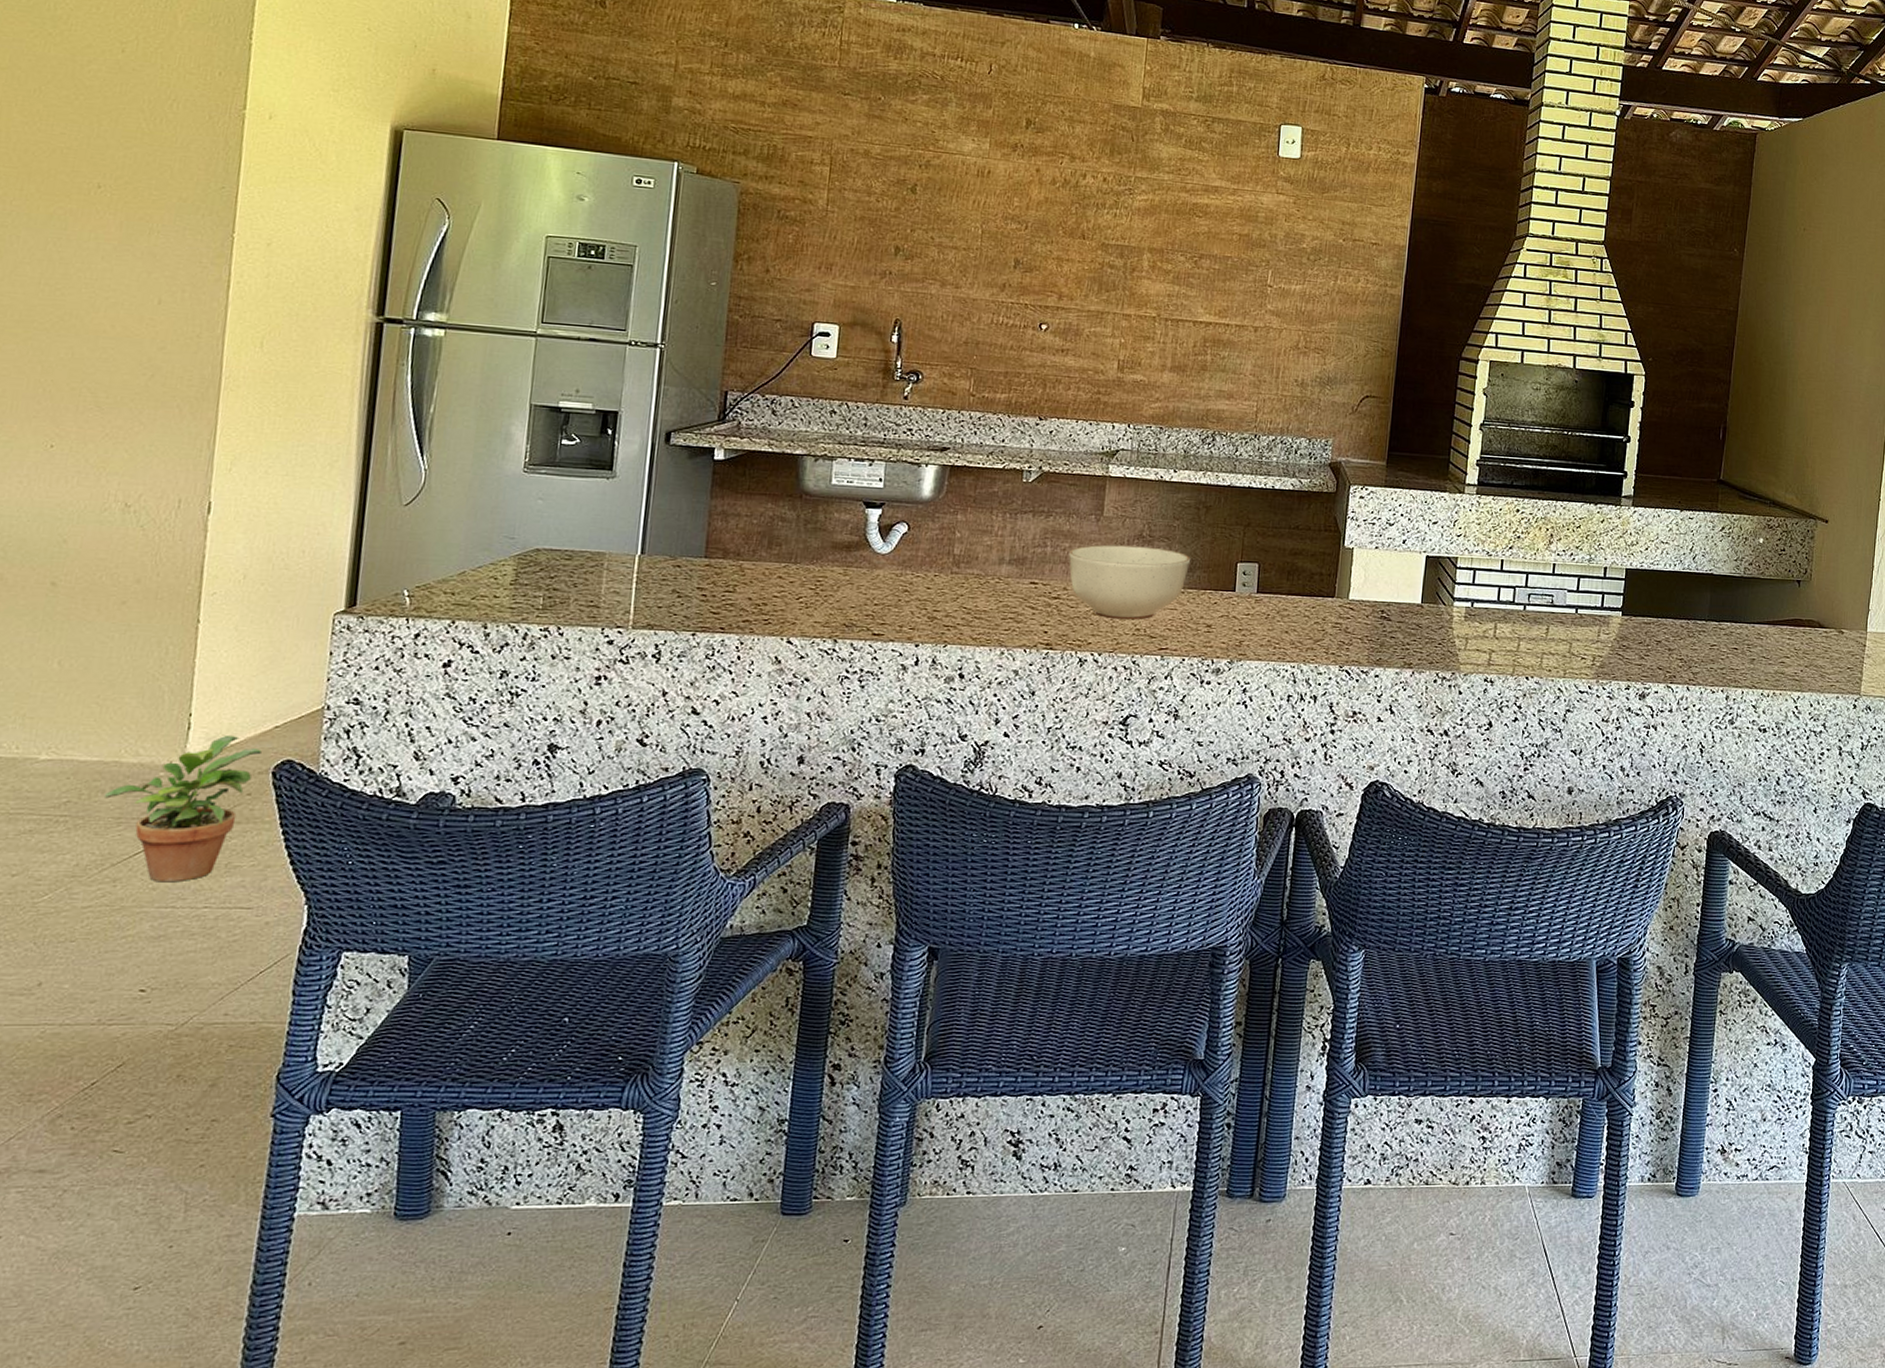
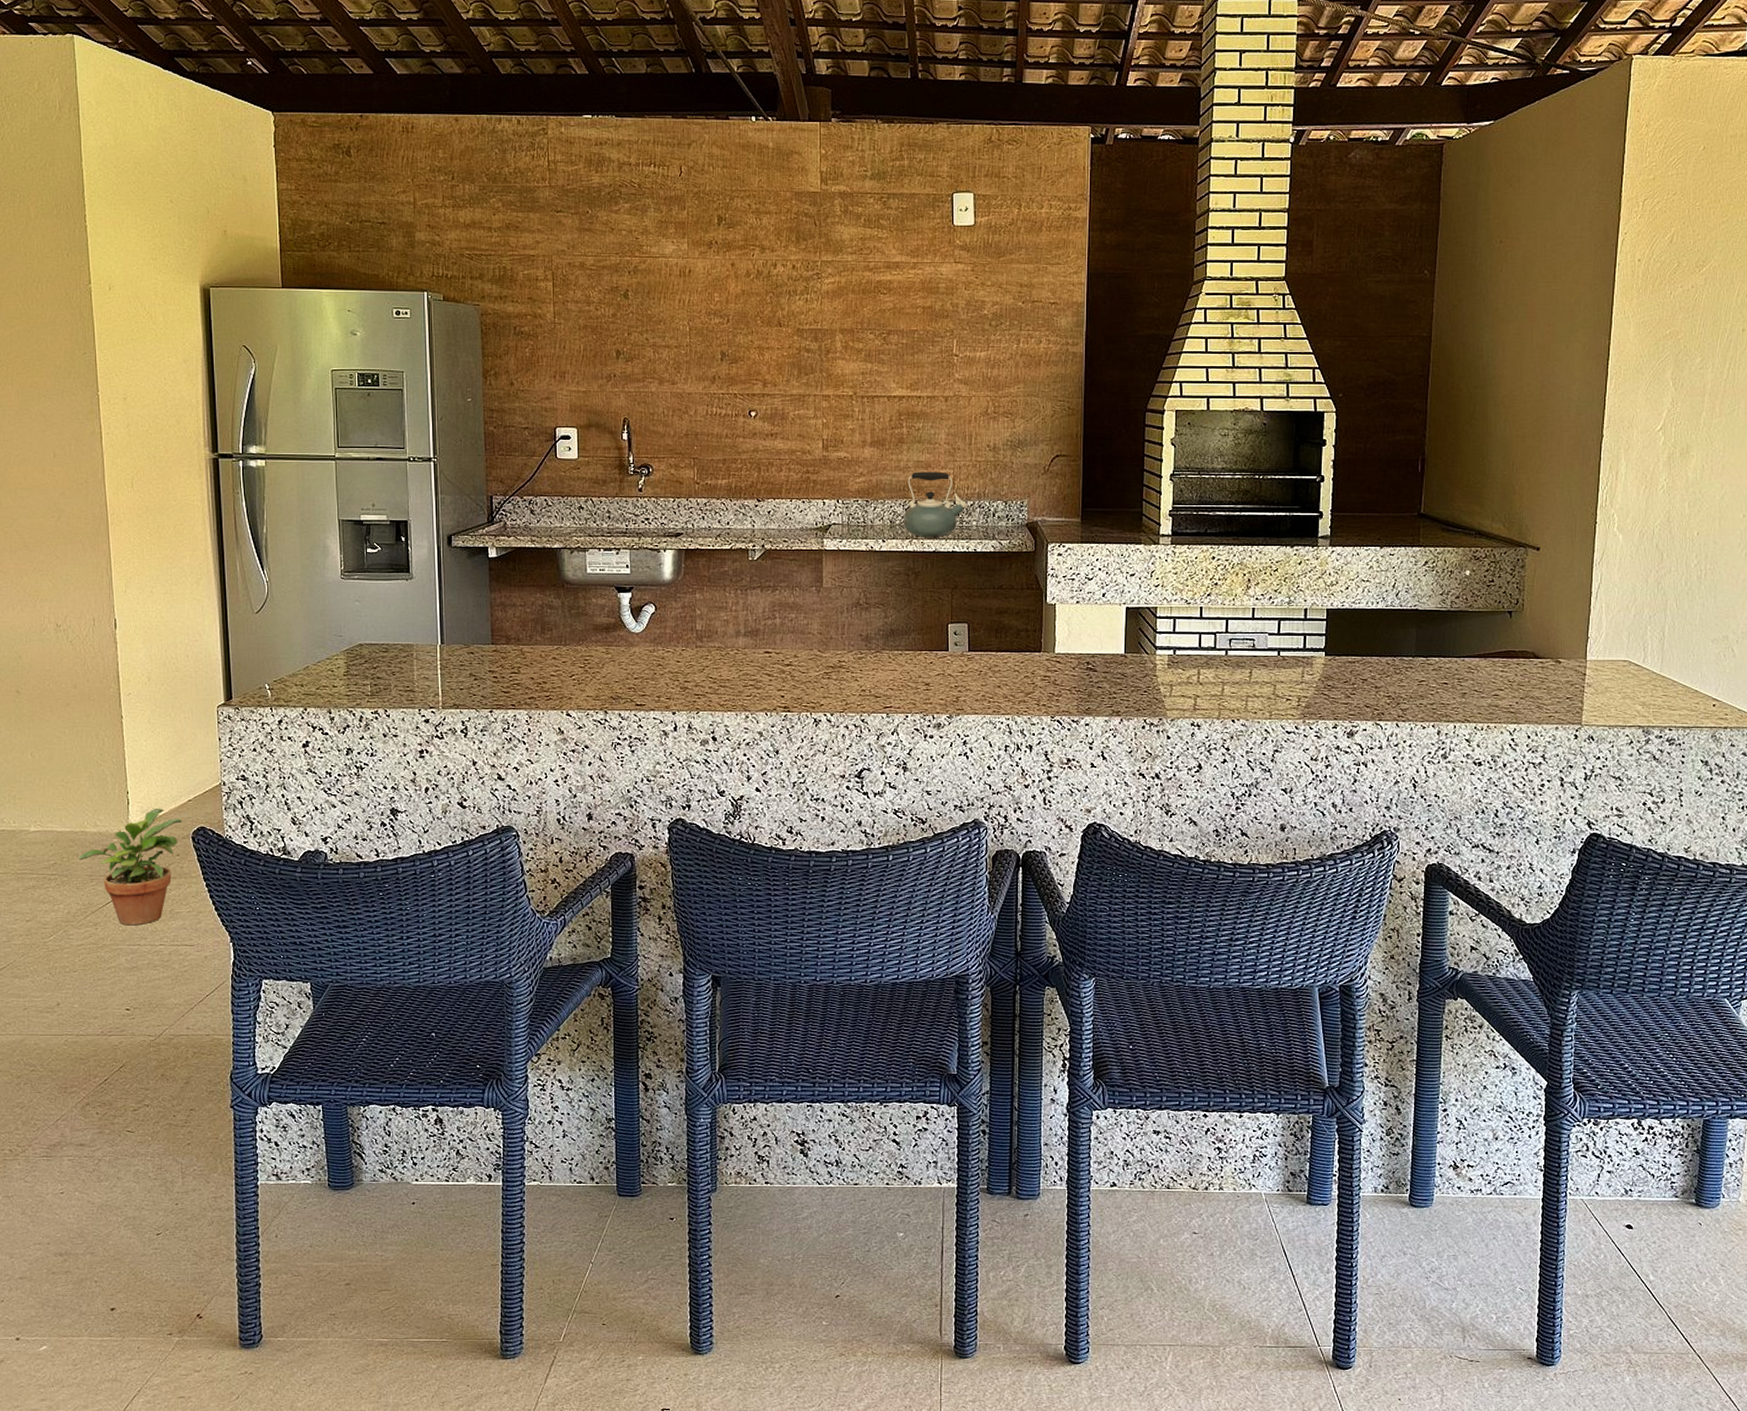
bowl: present [1068,544,1191,620] -> none [795,613,906,682]
kettle: none [1198,401,1269,471] -> present [903,472,968,538]

